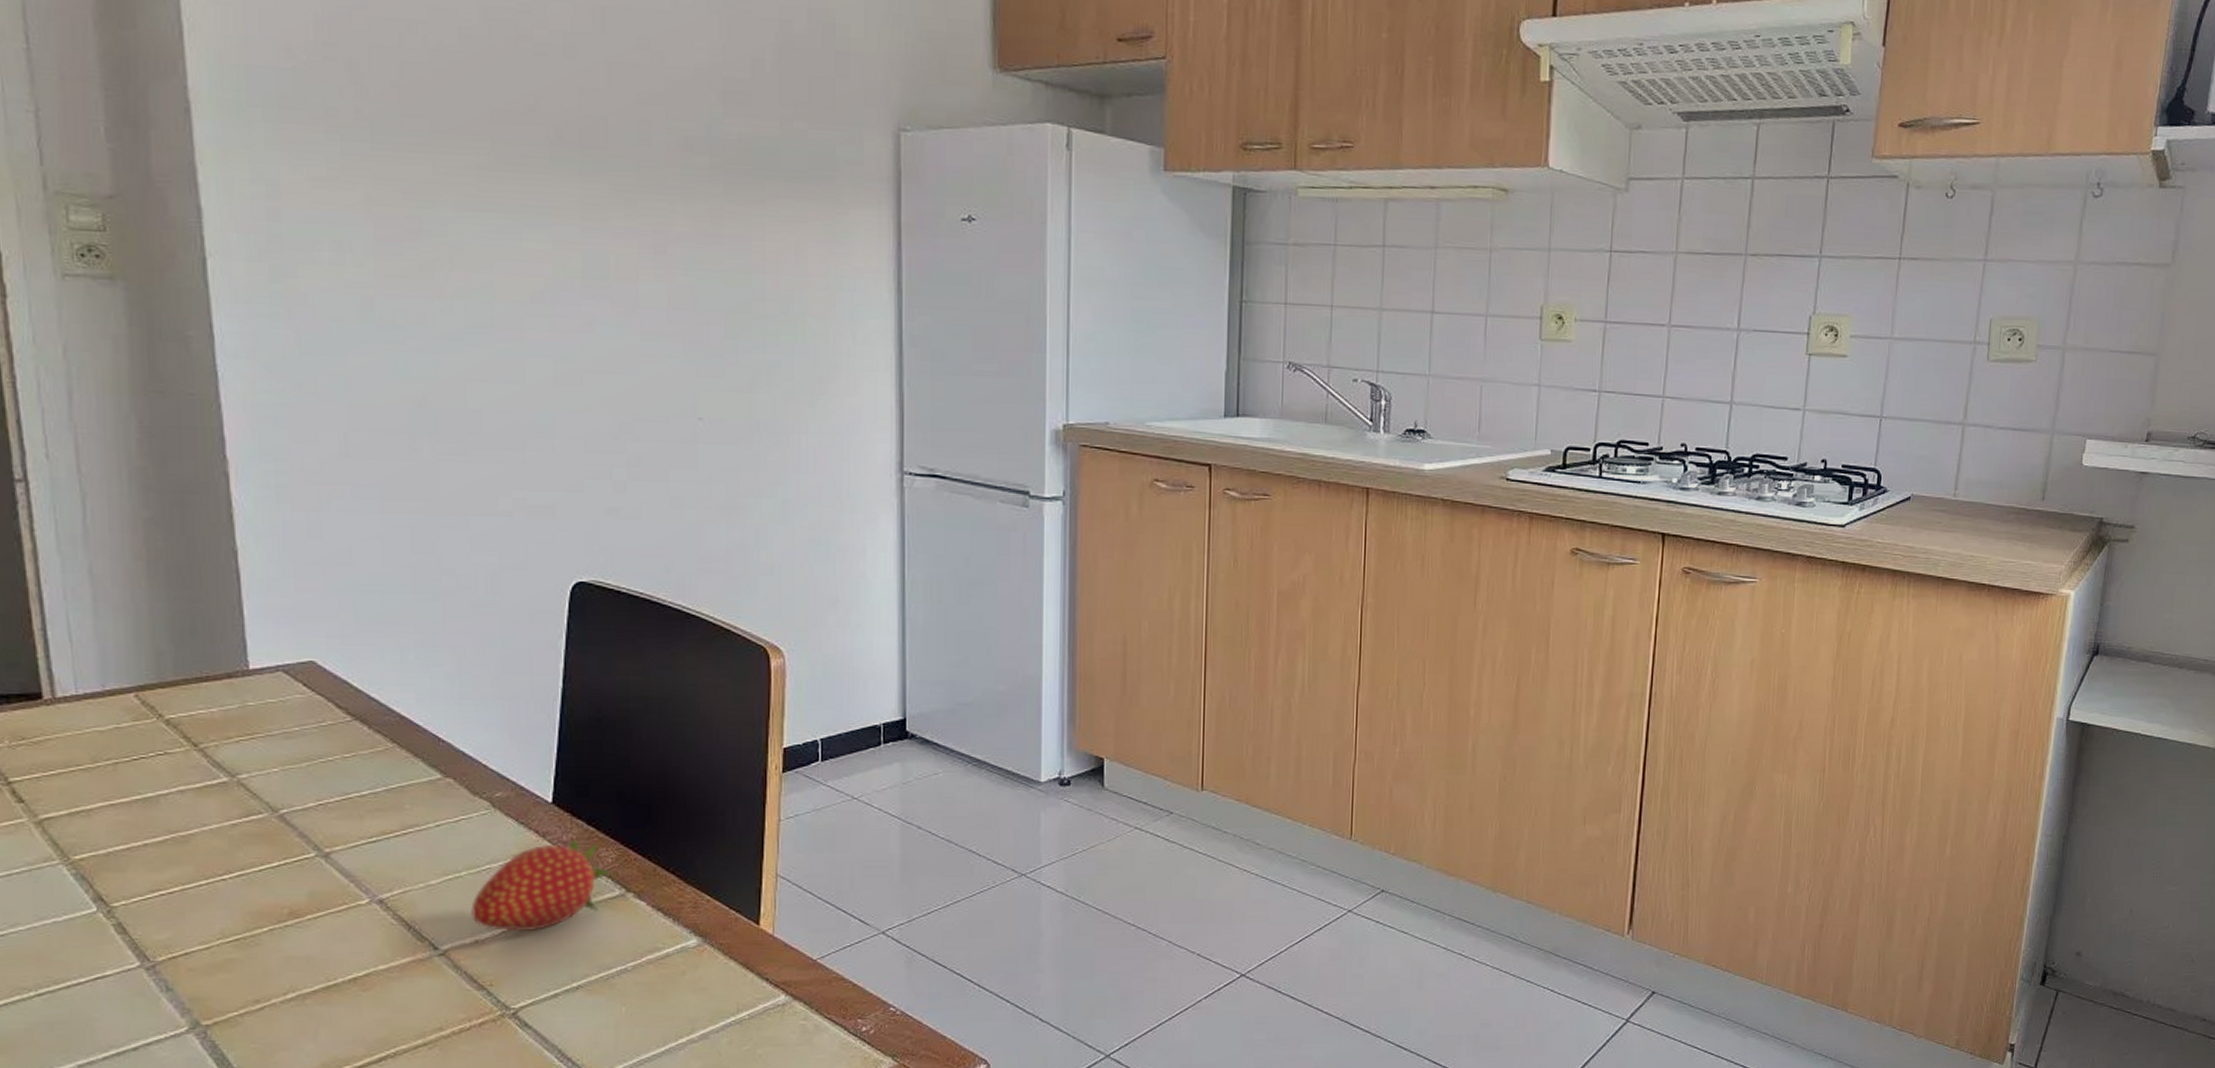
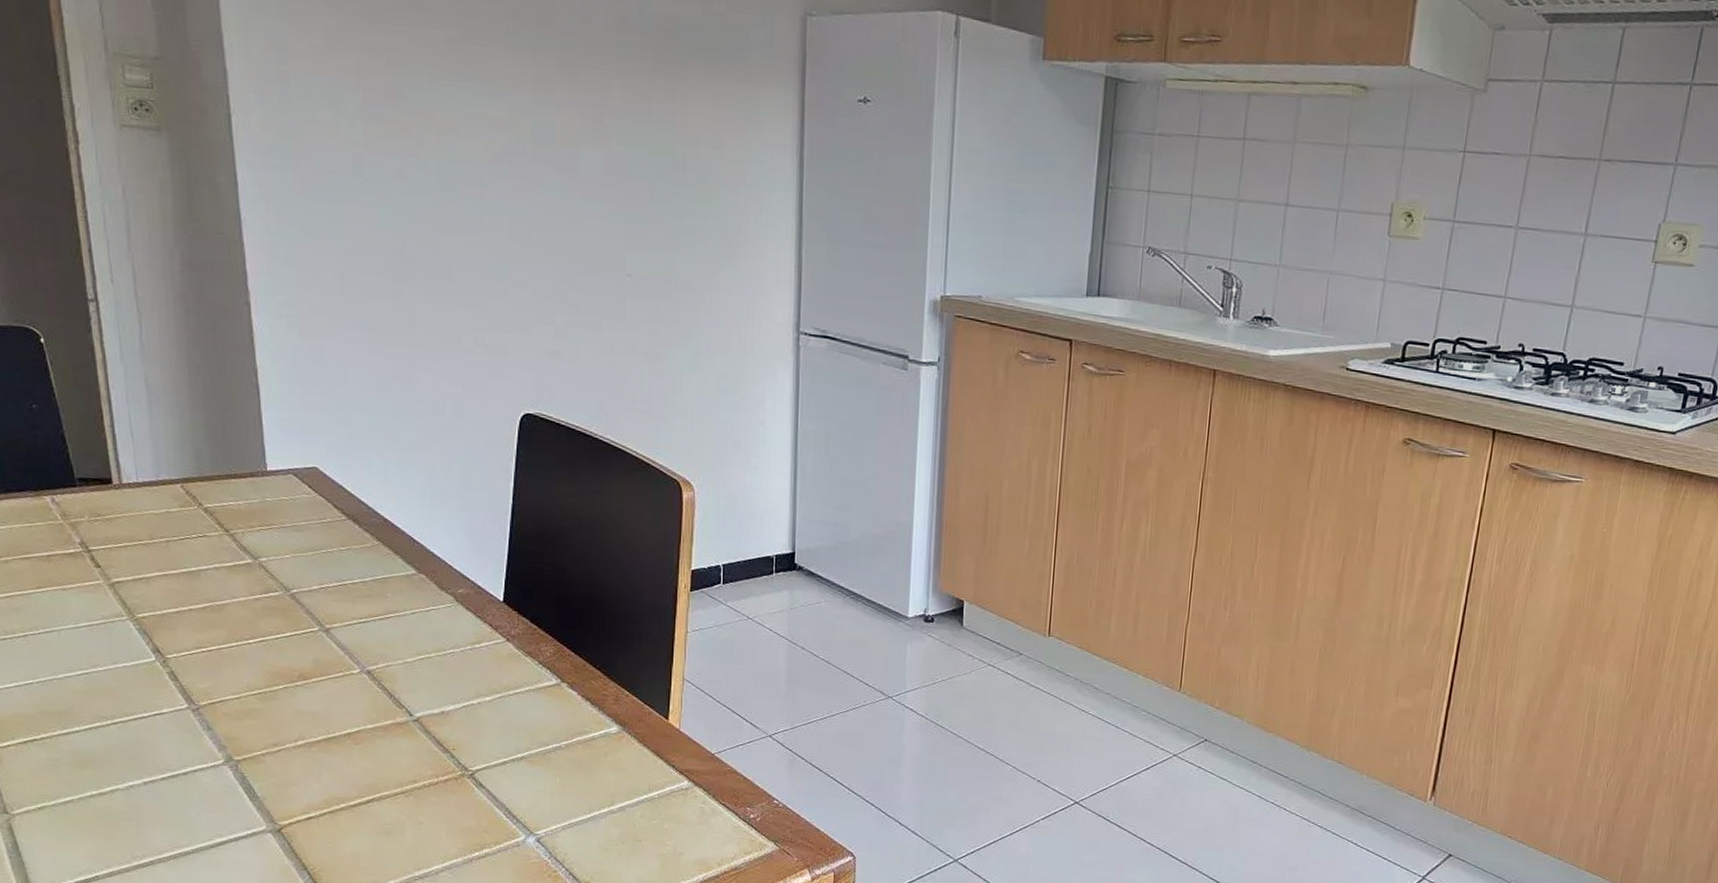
fruit: present [471,840,610,932] -> none [439,635,548,709]

